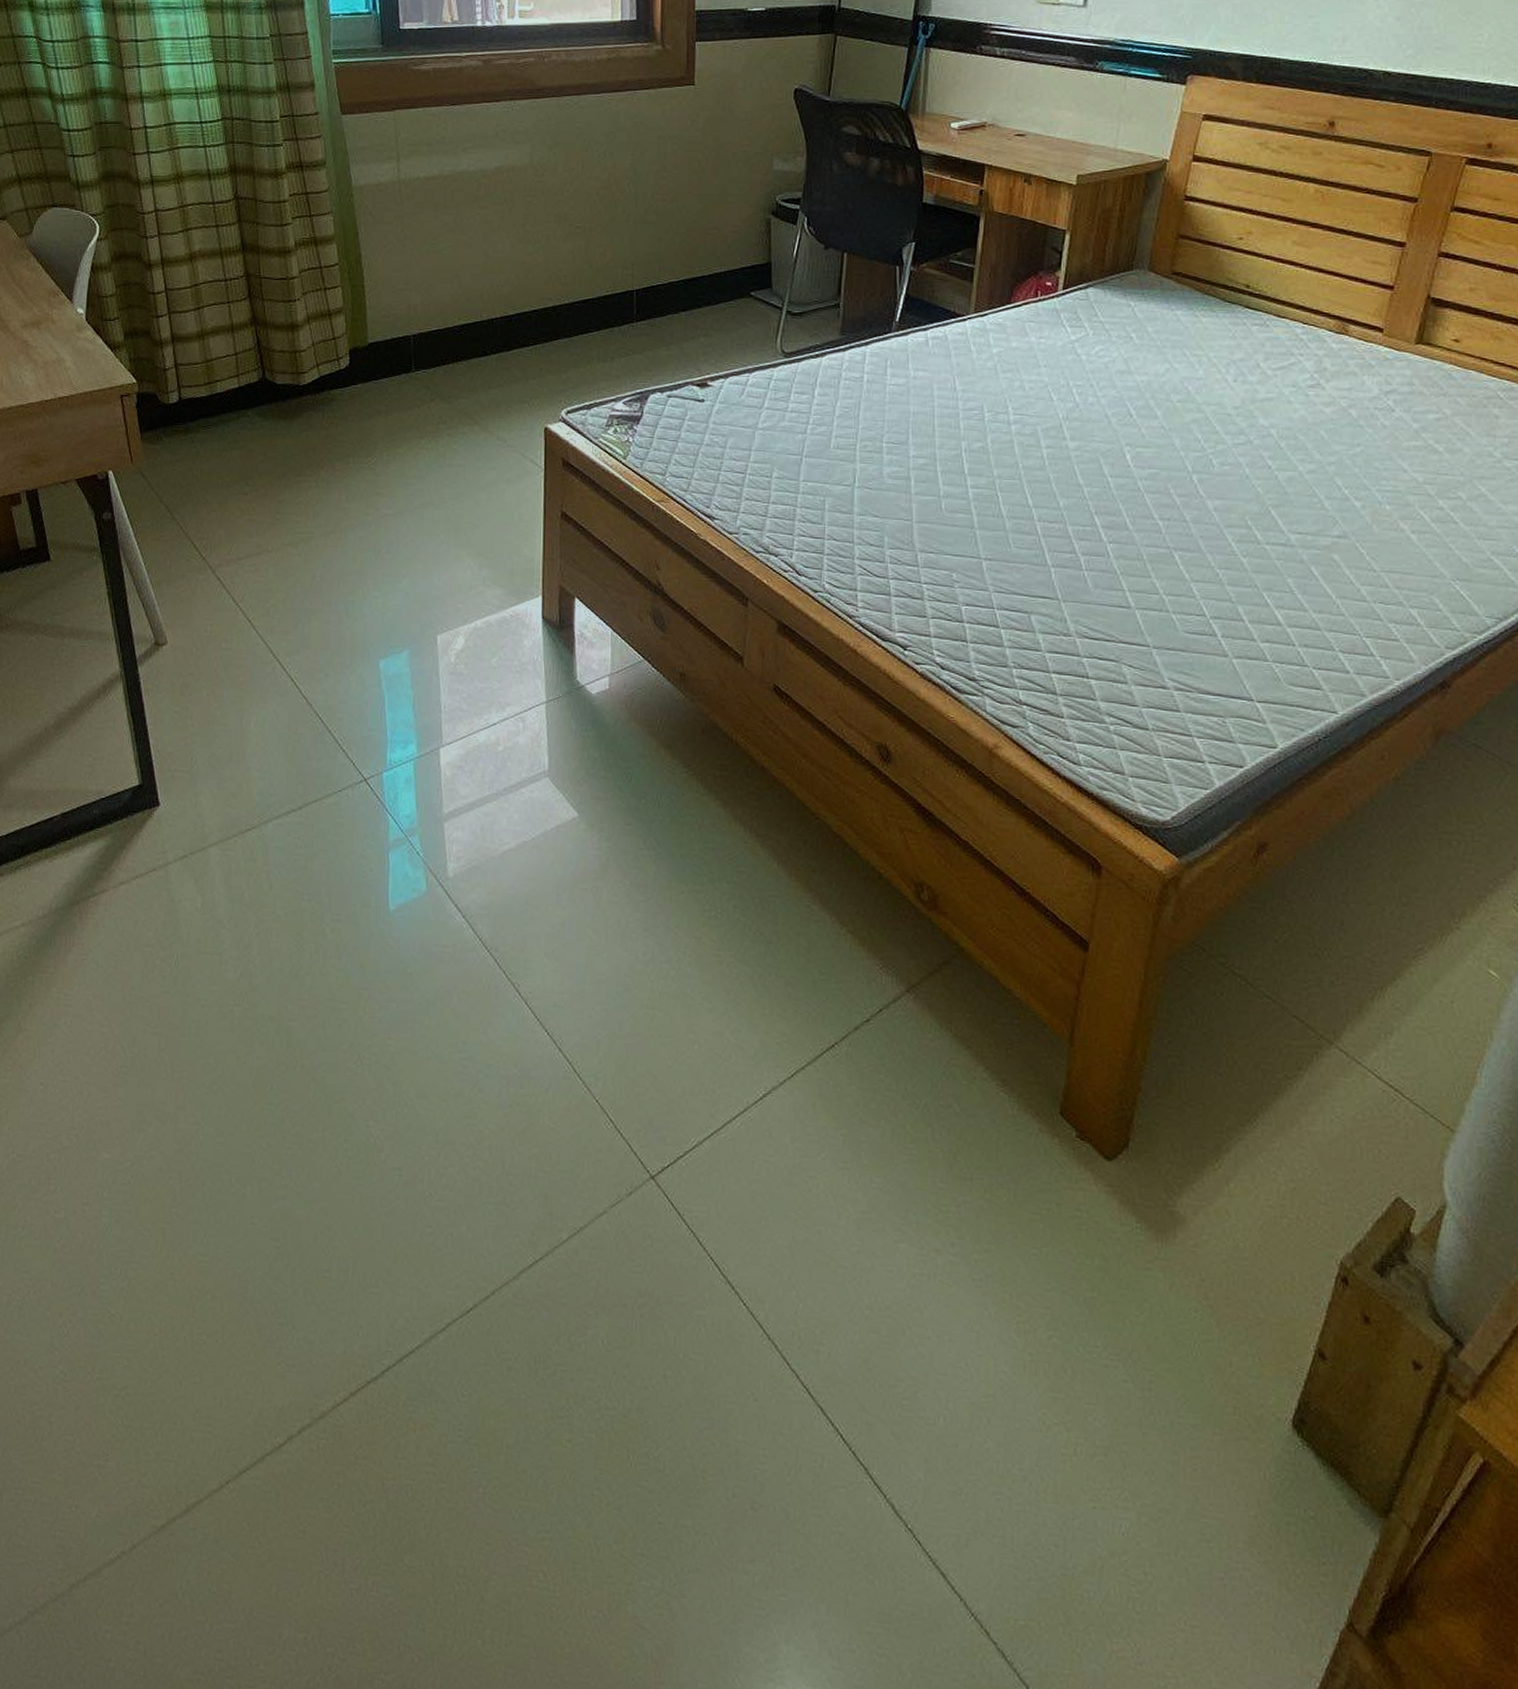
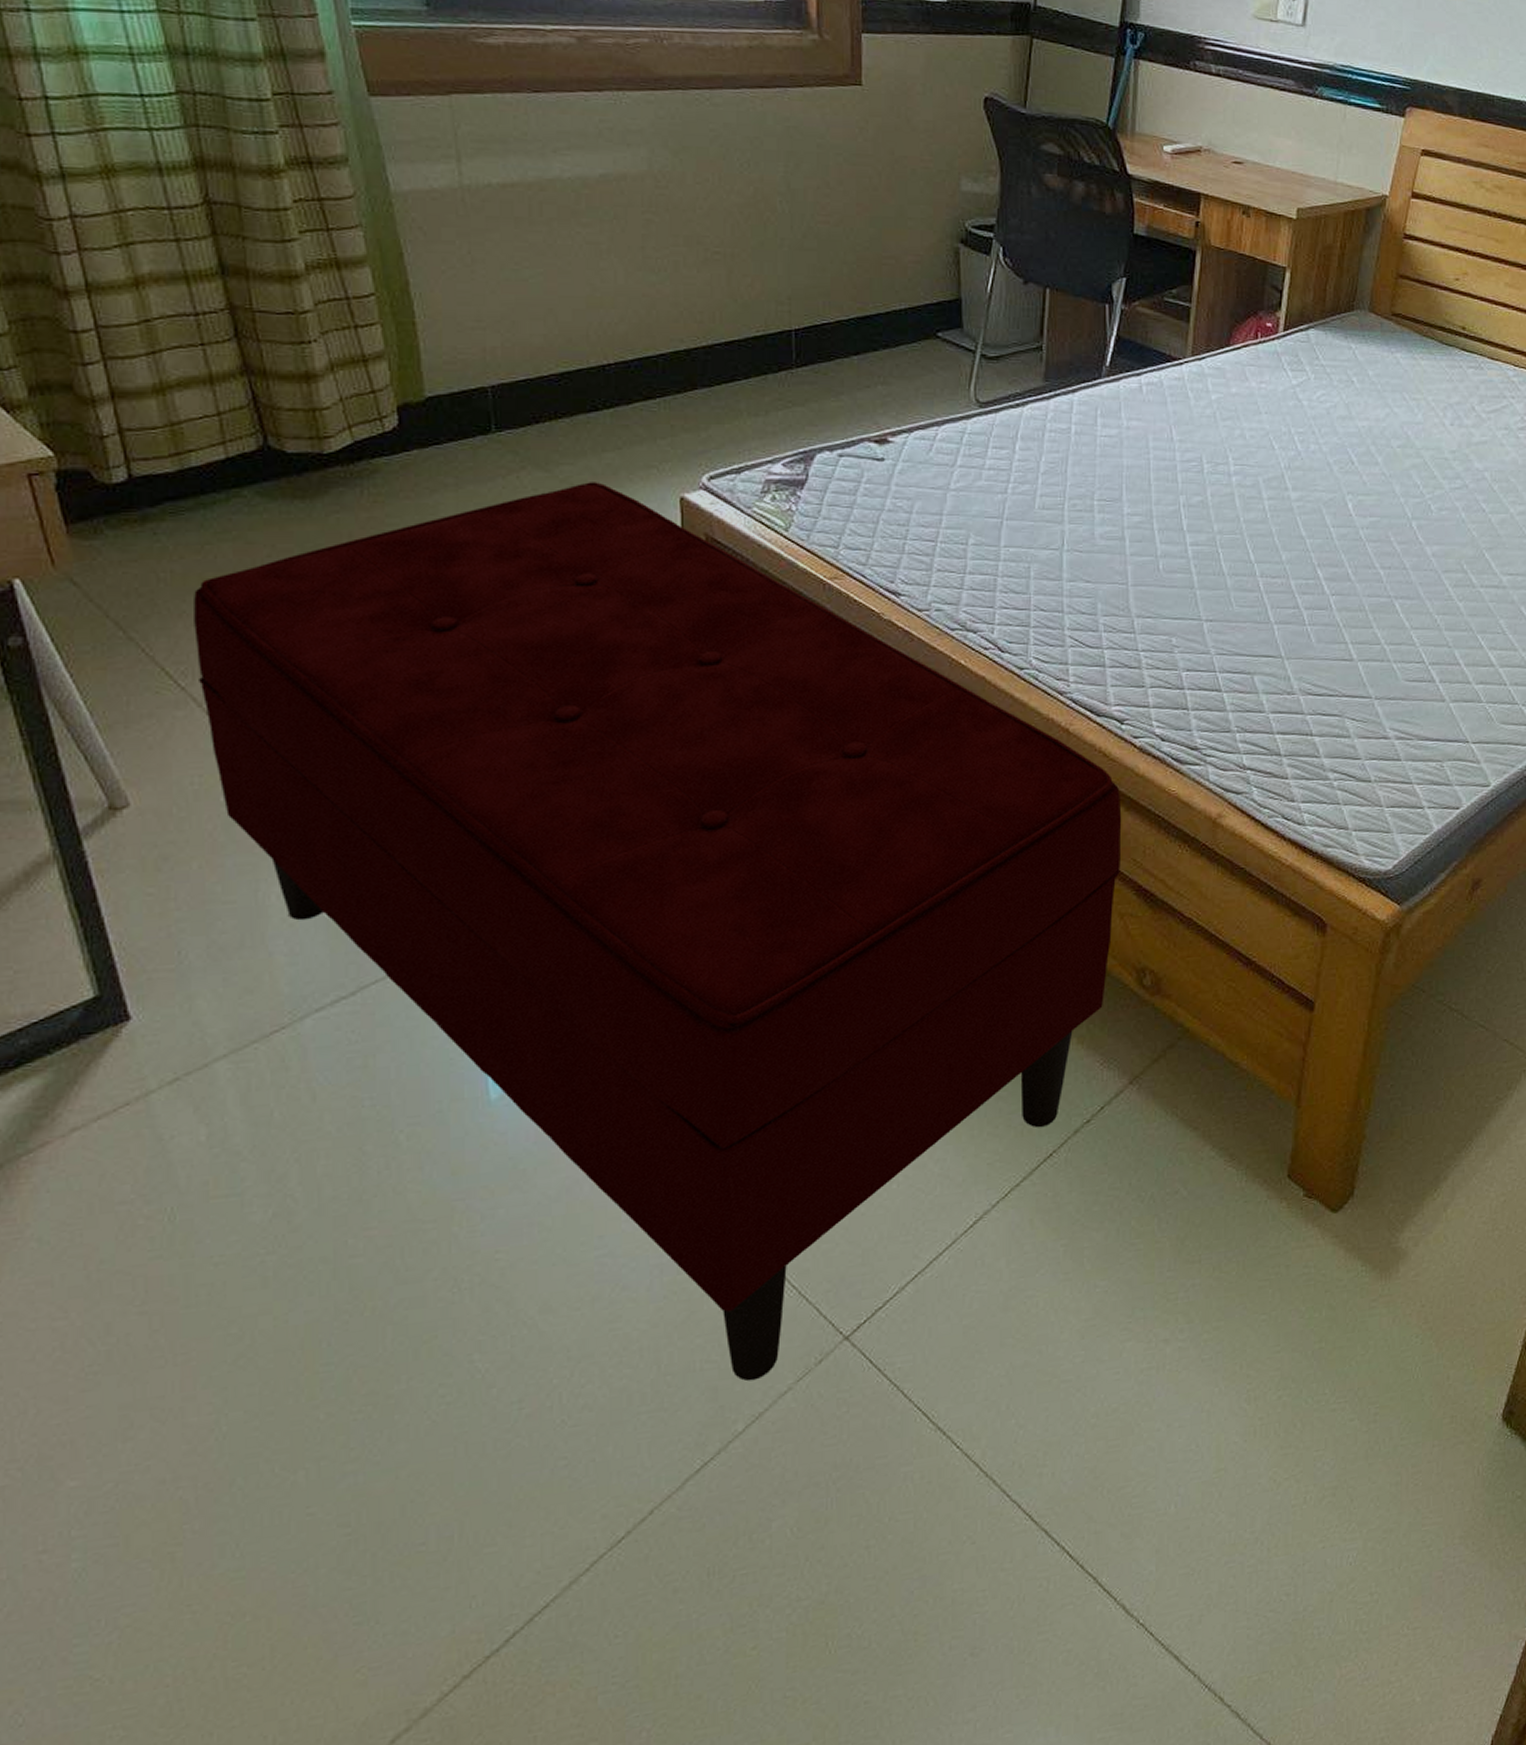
bench: none [213,413,904,1197] -> present [194,482,1122,1381]

